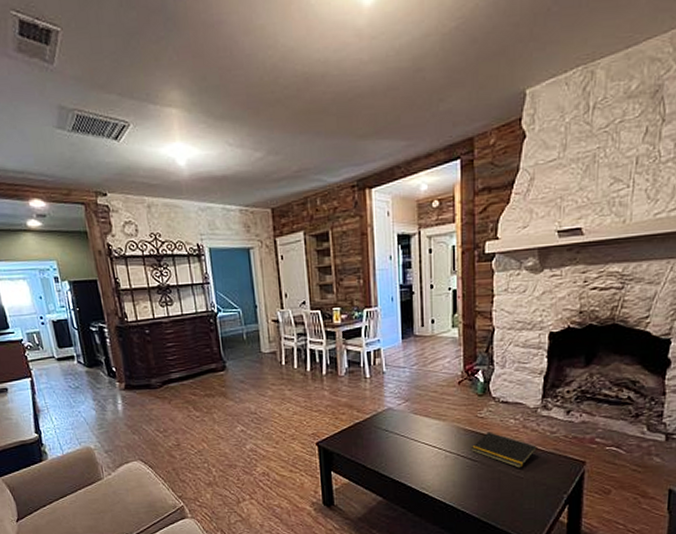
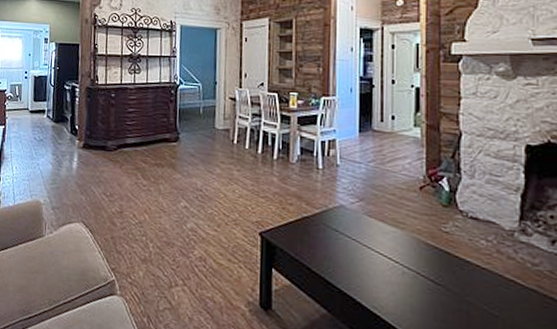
notepad: present [470,431,537,468] -> none [433,250,515,303]

